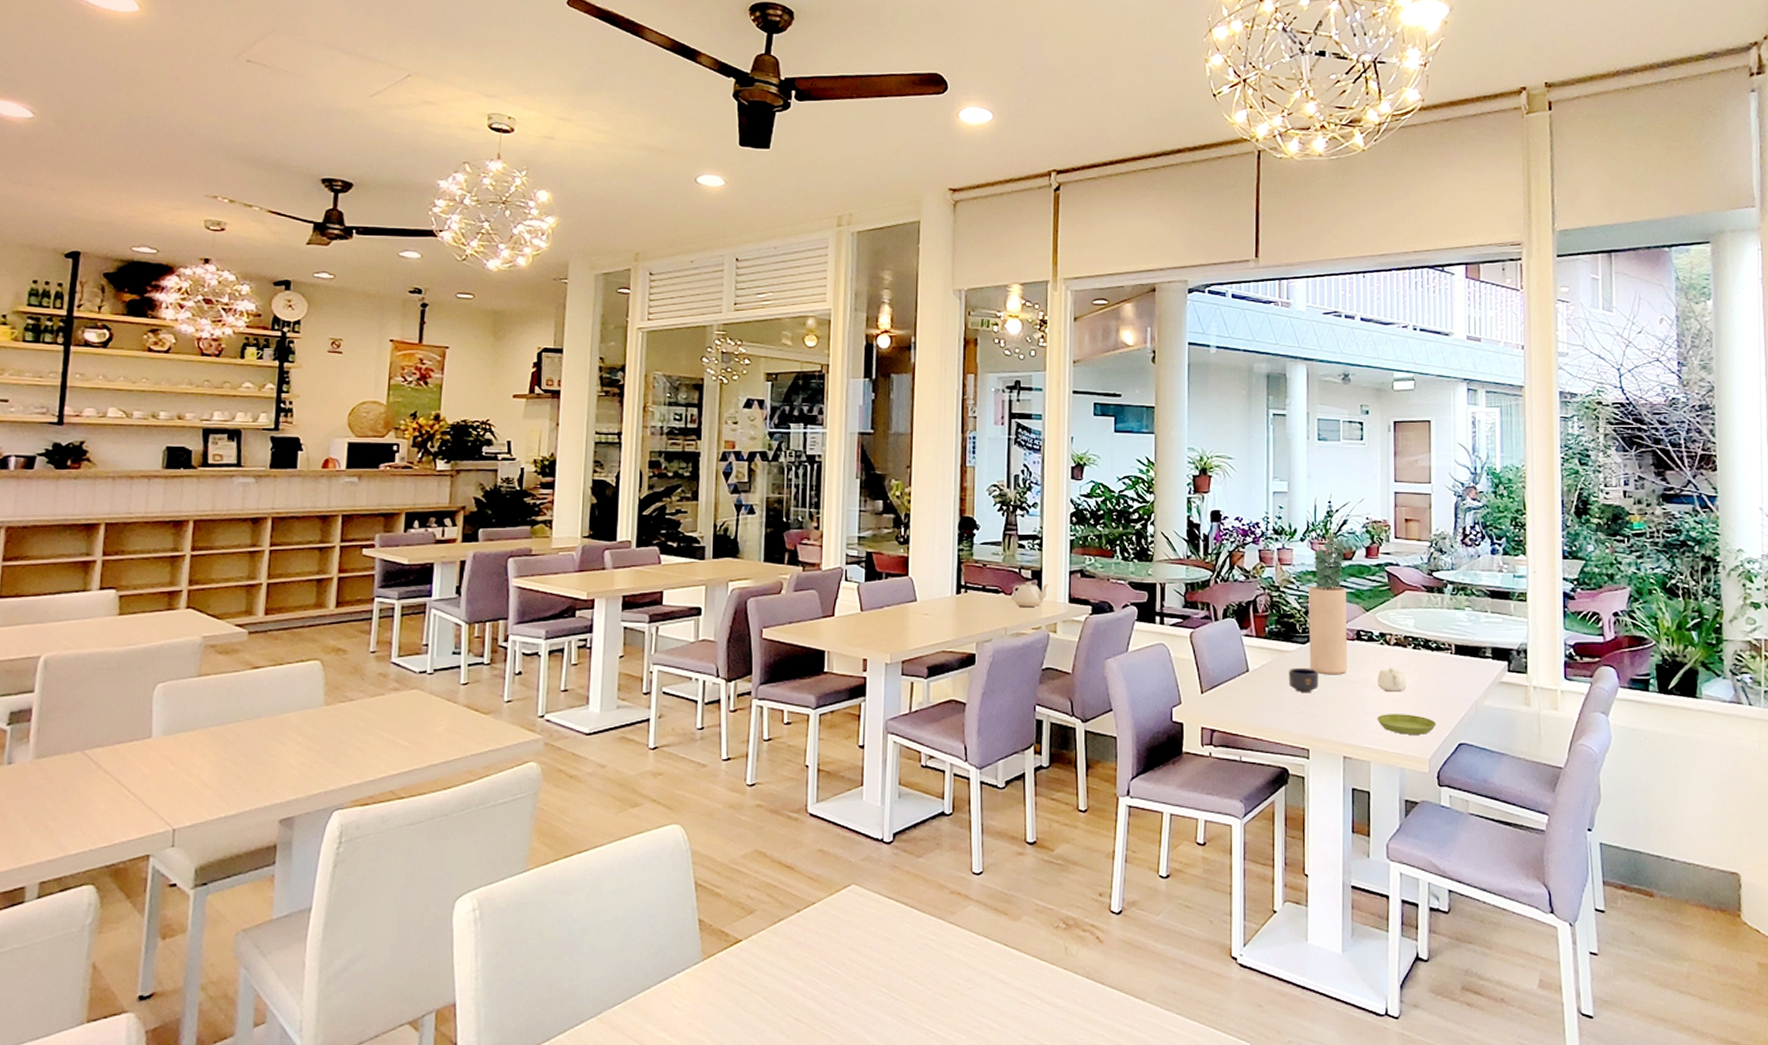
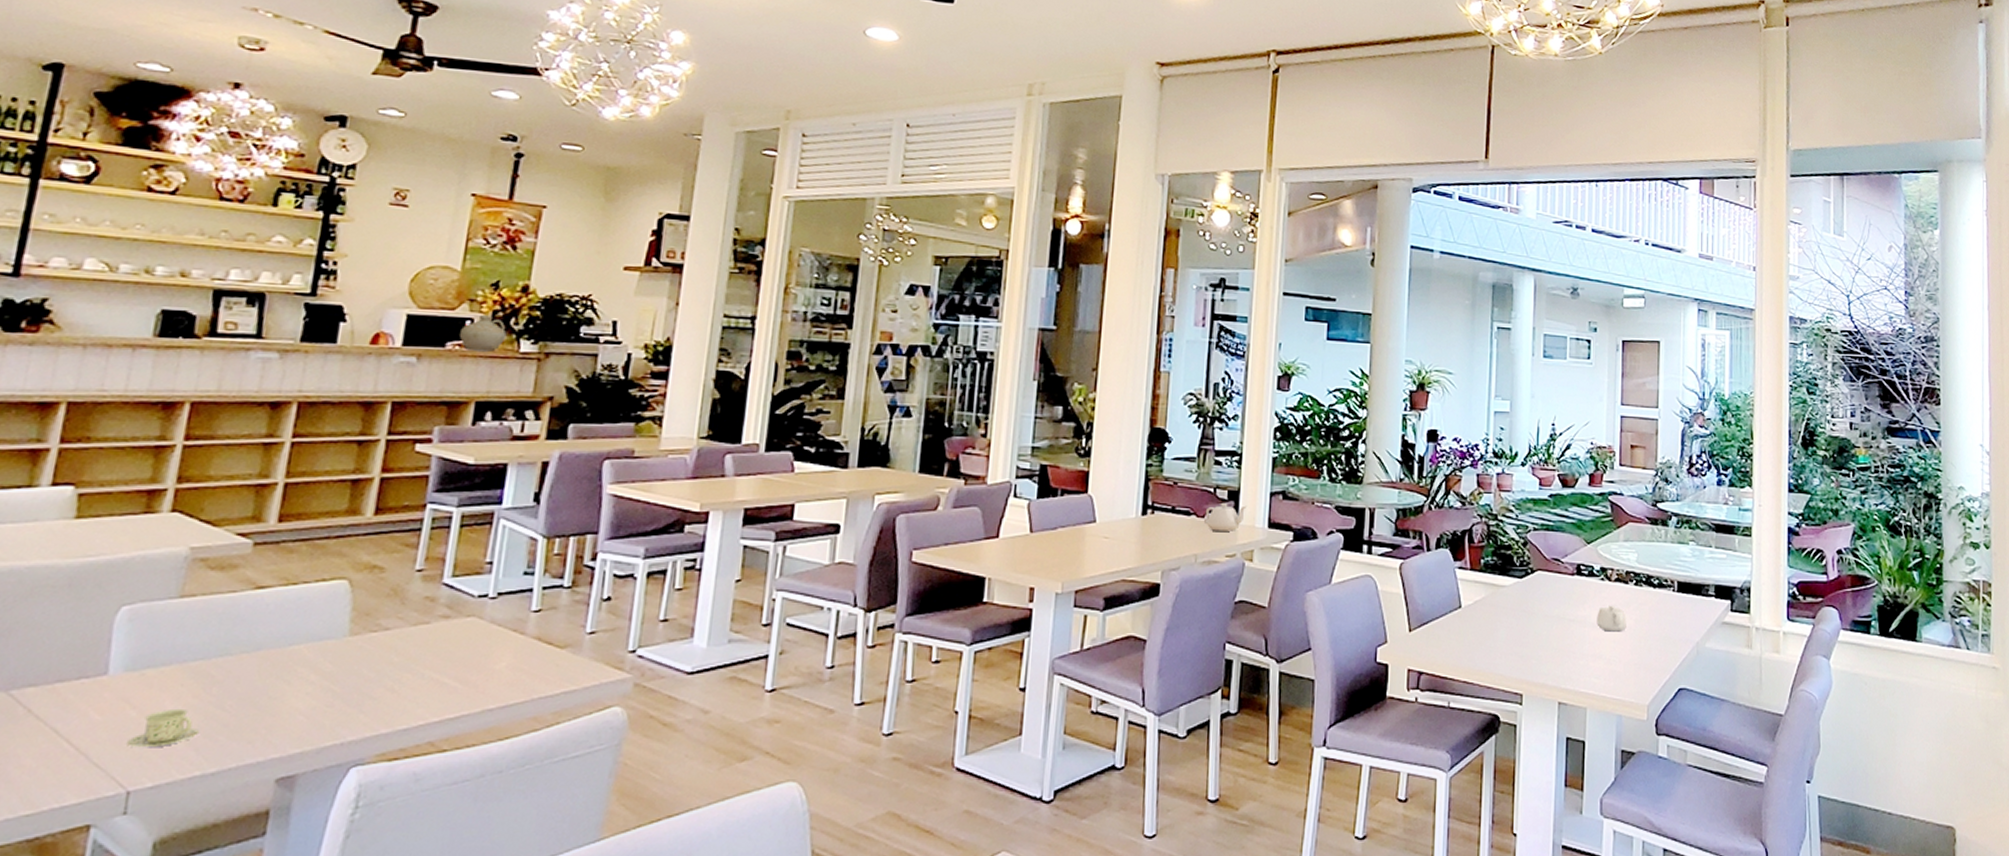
cup and saucer: none [169,764,222,794] -> present [126,708,201,747]
ceramic jug: none [390,441,426,472] -> present [460,315,507,353]
mug: present [1288,667,1319,692] -> none [1503,604,1535,631]
vase: present [1308,528,1348,675] -> none [1526,453,1568,613]
saucer: present [1377,714,1436,735] -> none [1595,656,1656,679]

